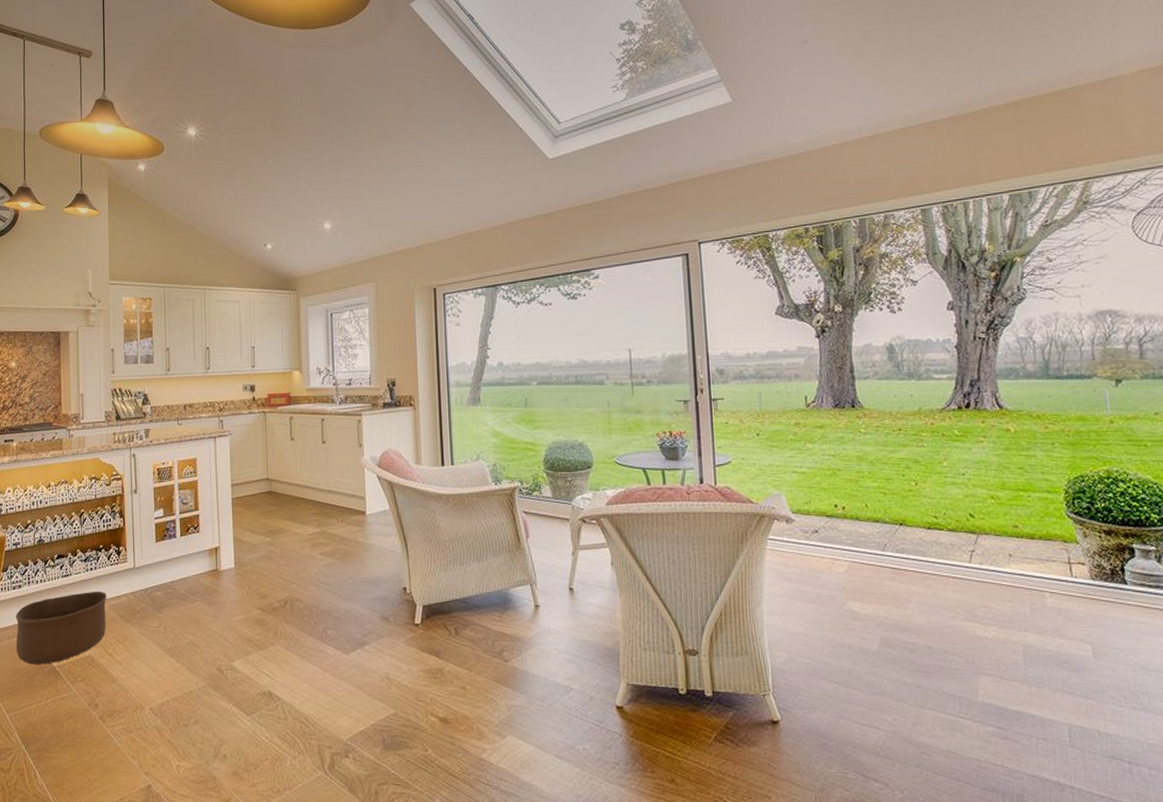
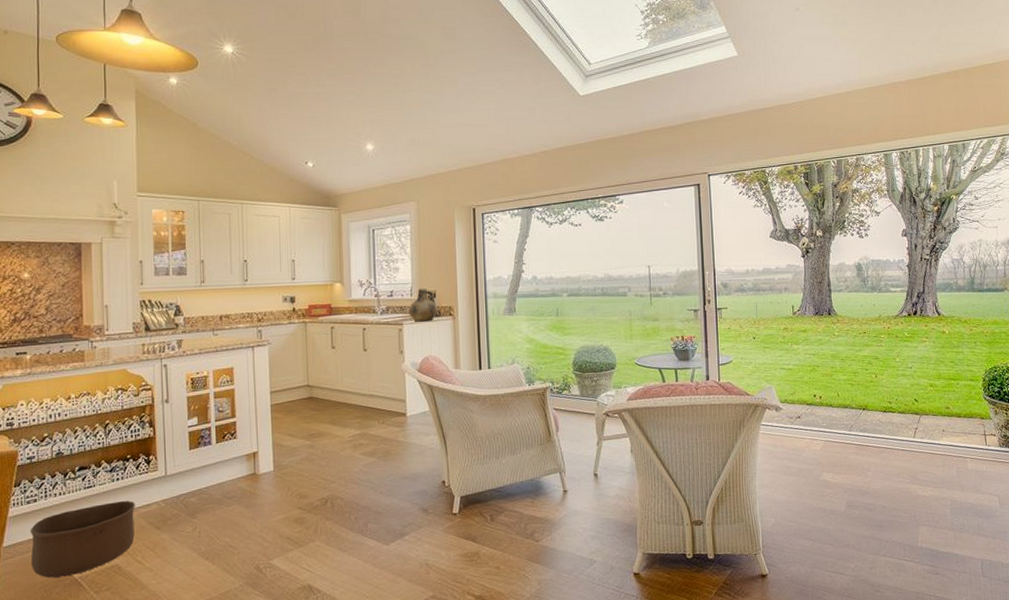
ceramic jug: none [367,376,397,413] -> present [408,288,437,322]

